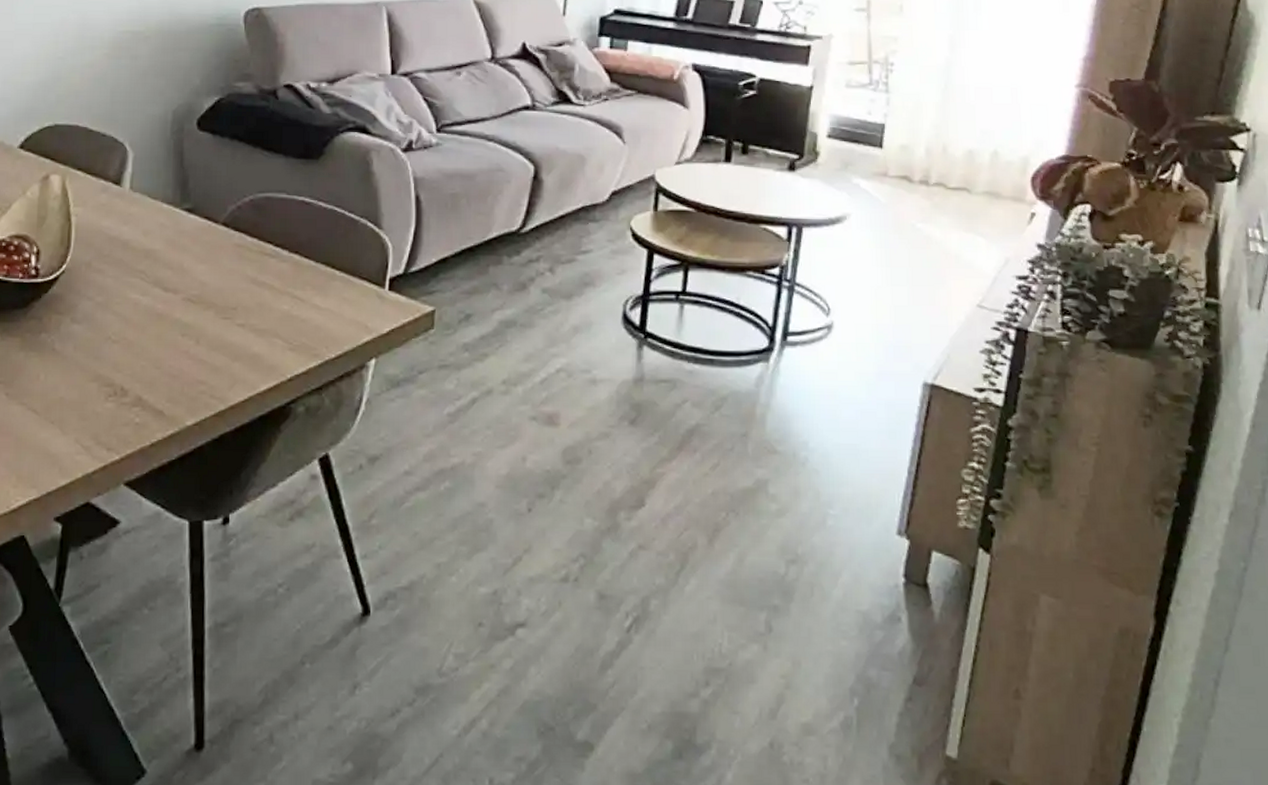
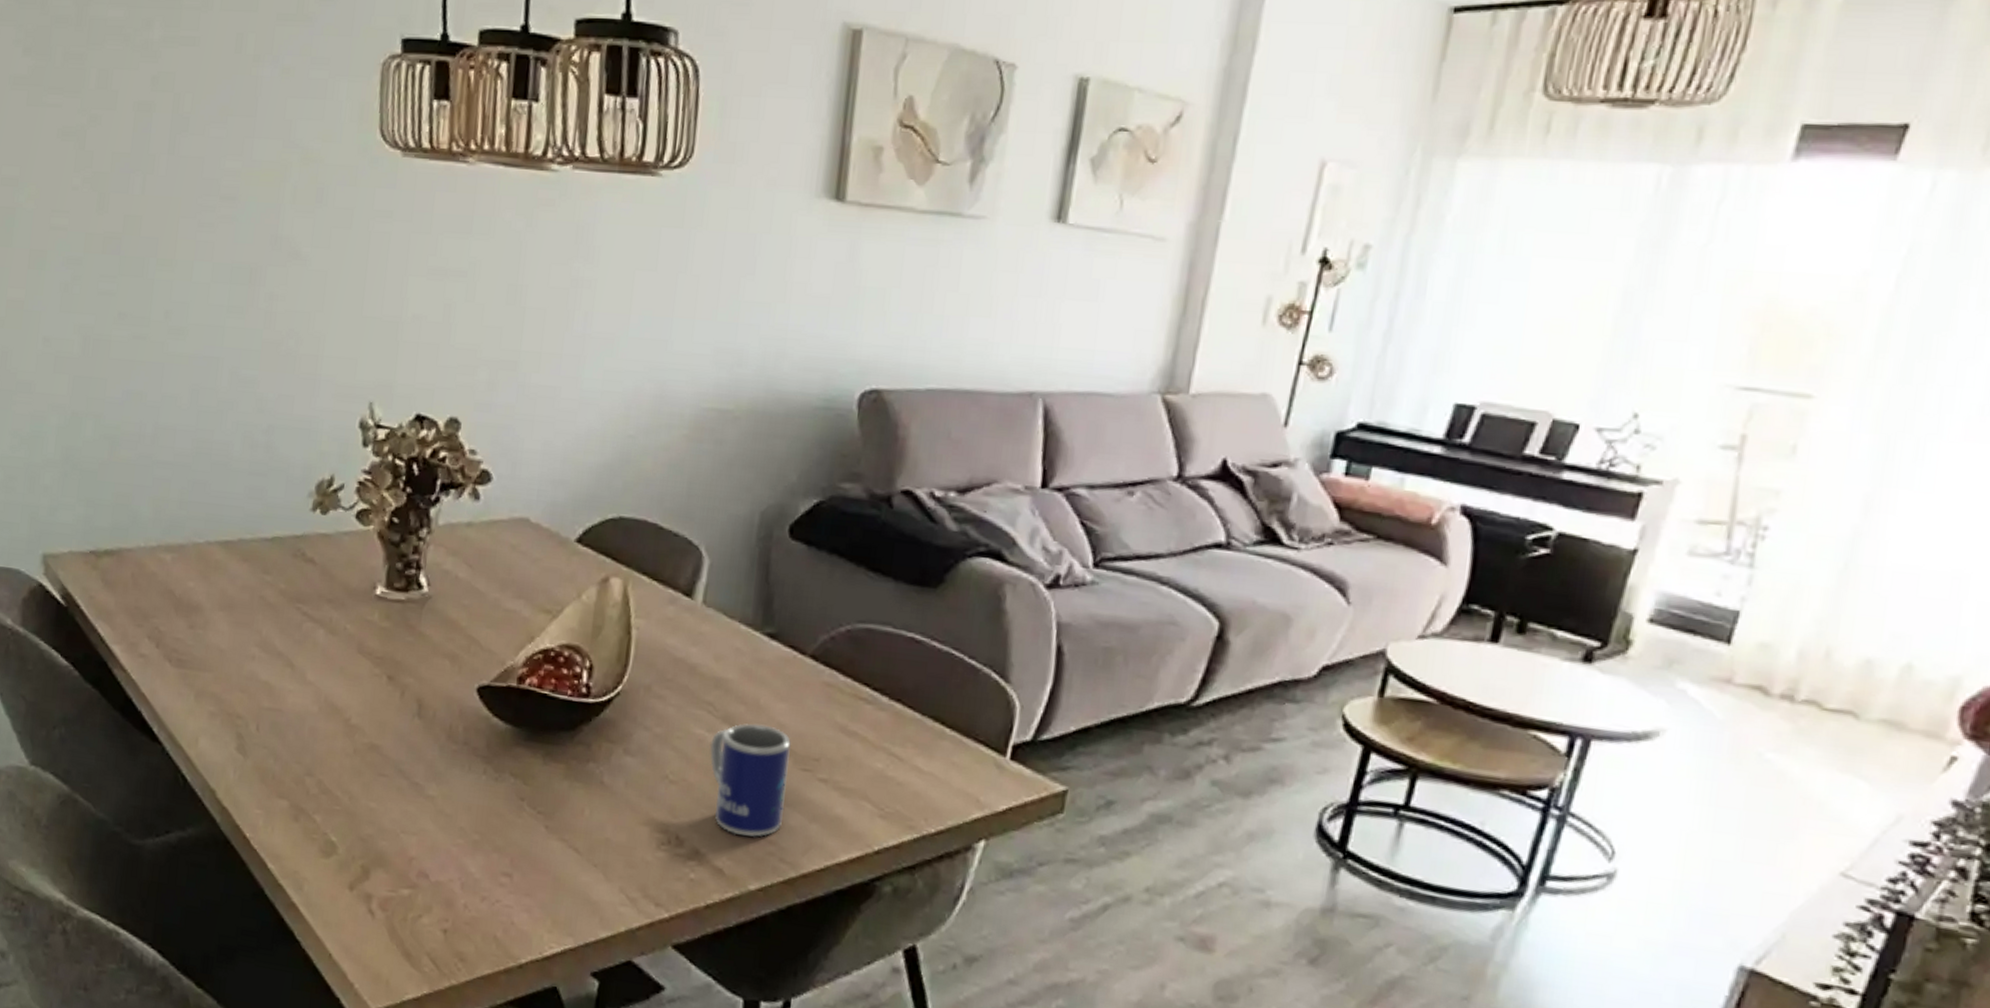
mug: none [144,284,212,381] -> present [709,723,791,837]

